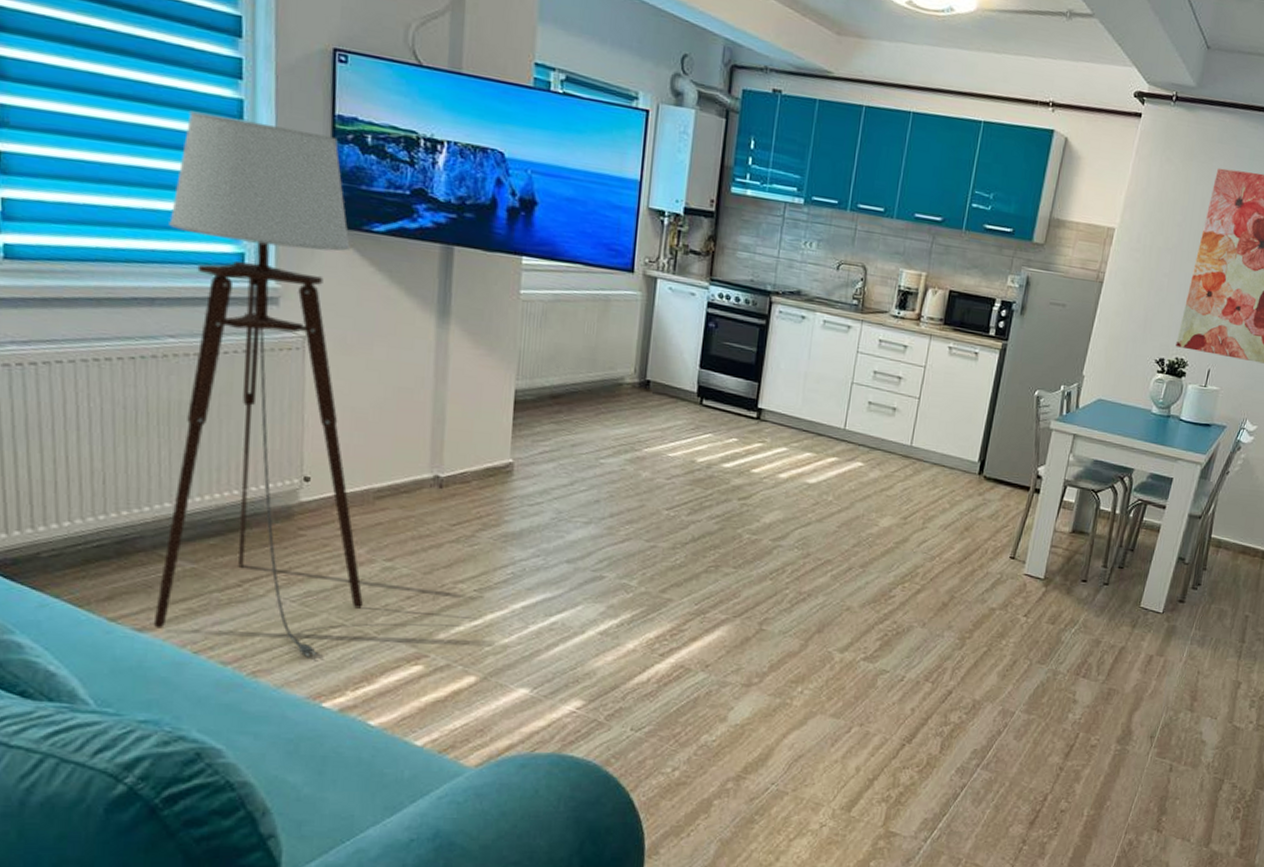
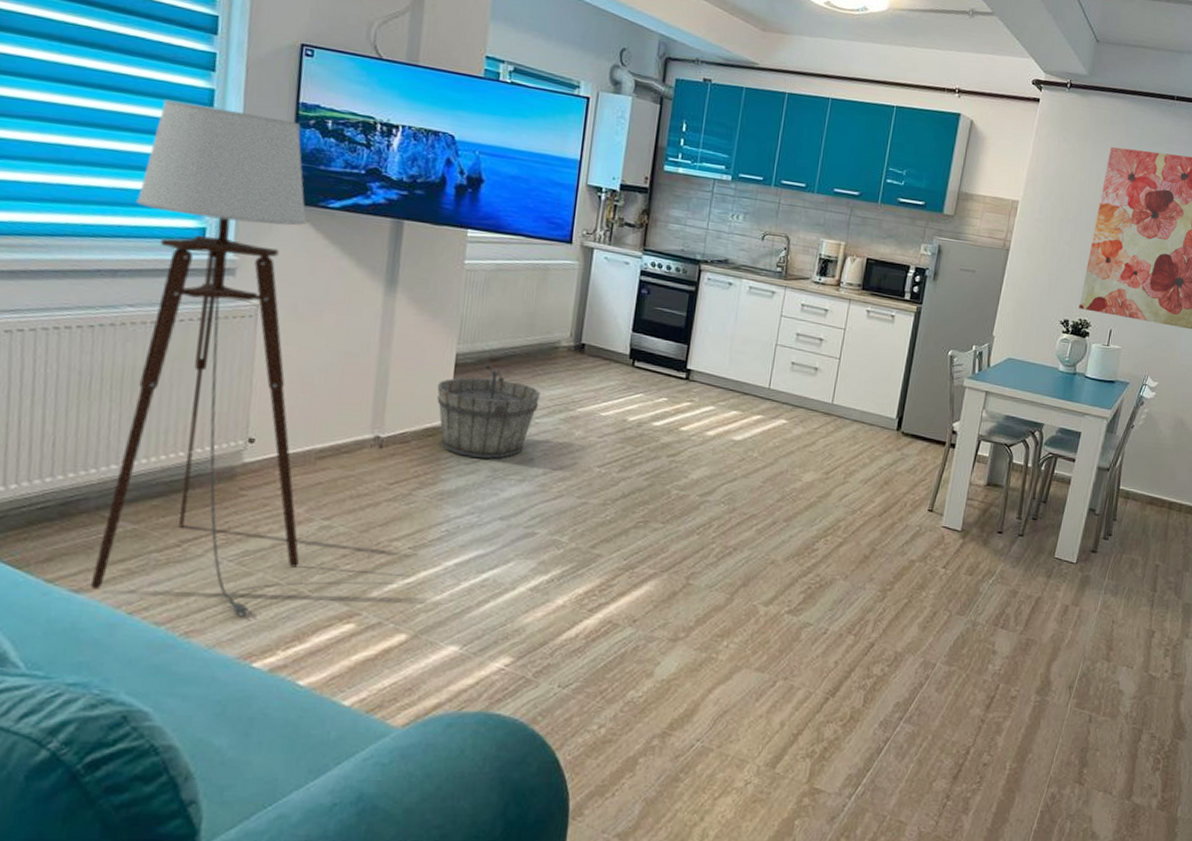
wooden bucket: none [496,402,604,500] -> present [437,365,540,459]

